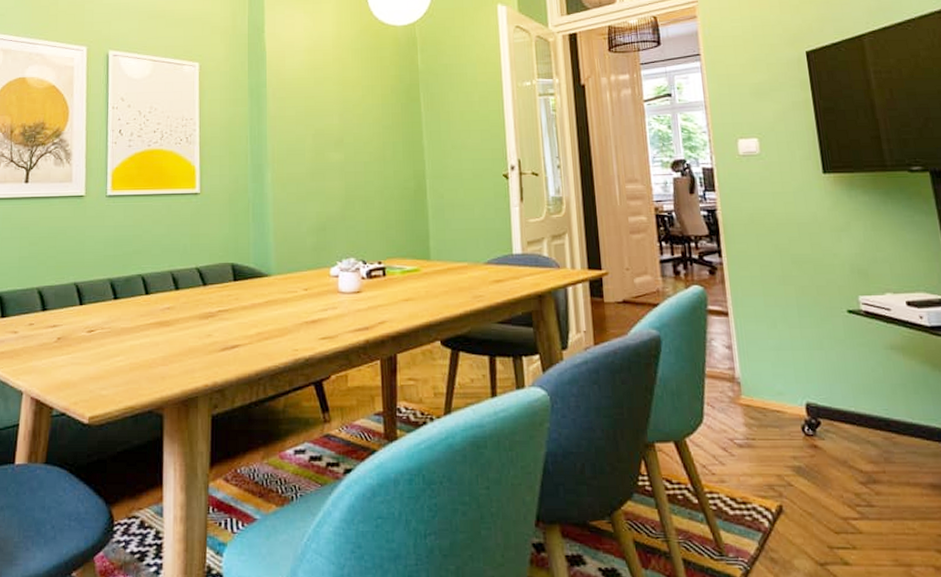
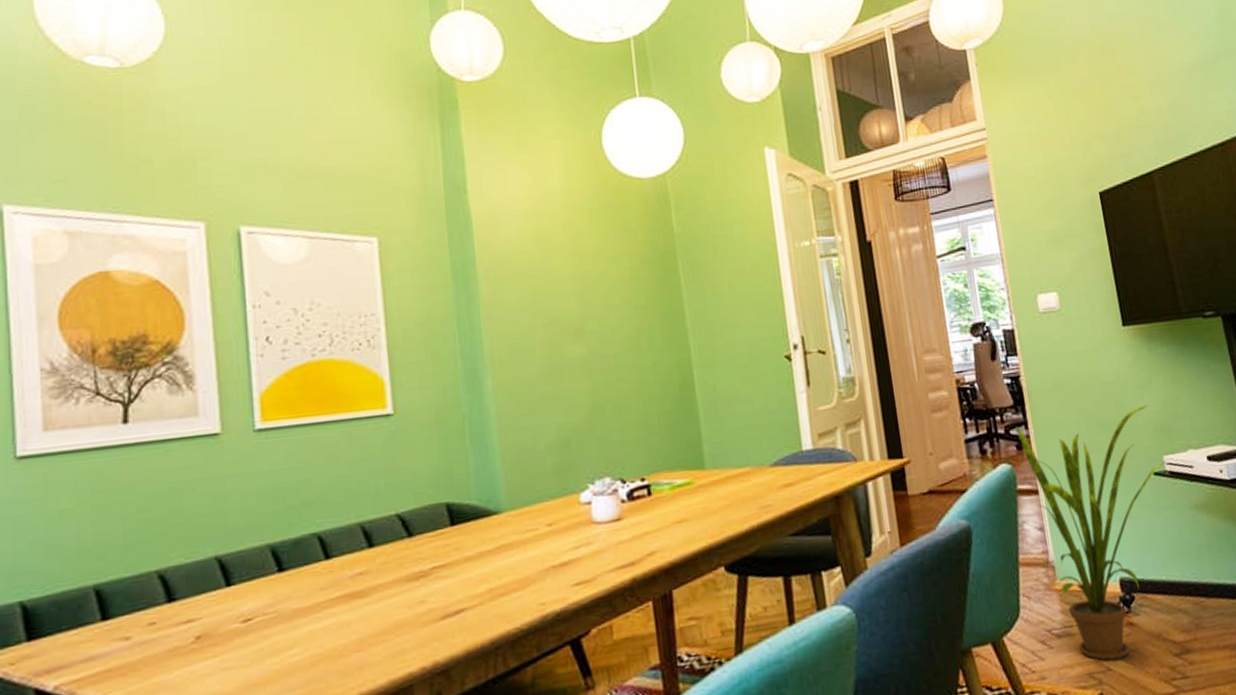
house plant: none [709,248,860,476] -> present [1015,405,1165,661]

